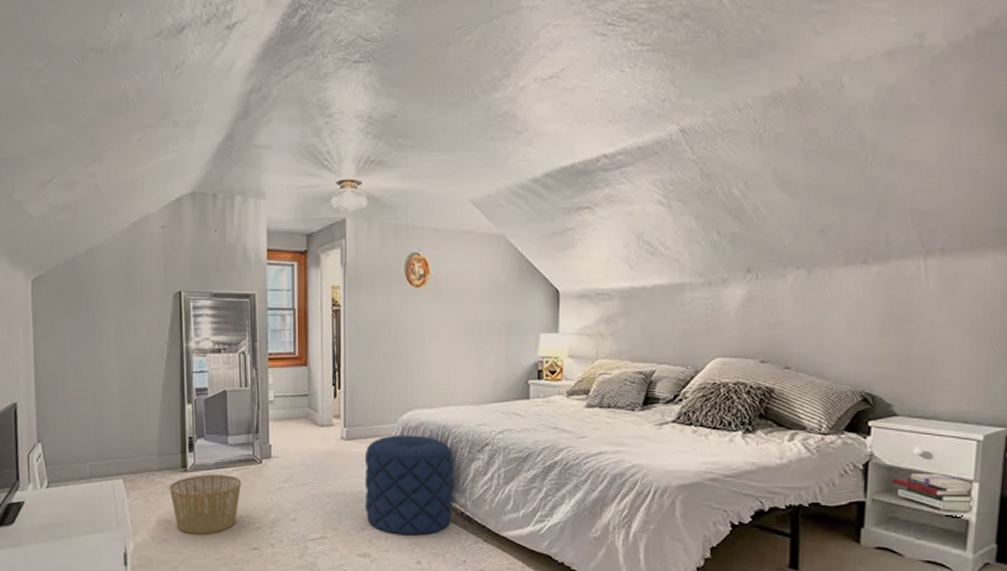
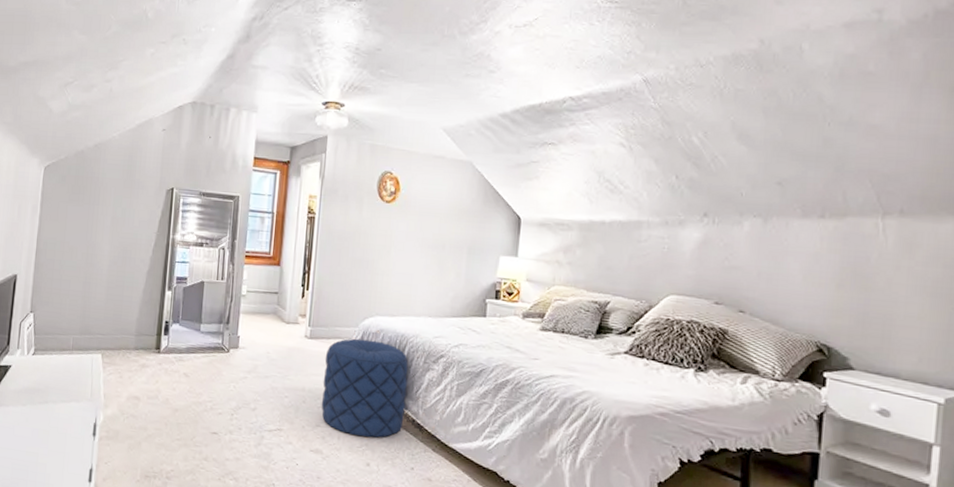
basket: present [169,475,242,535] -> none [142,357,209,415]
books: present [892,474,974,513] -> none [847,430,935,477]

